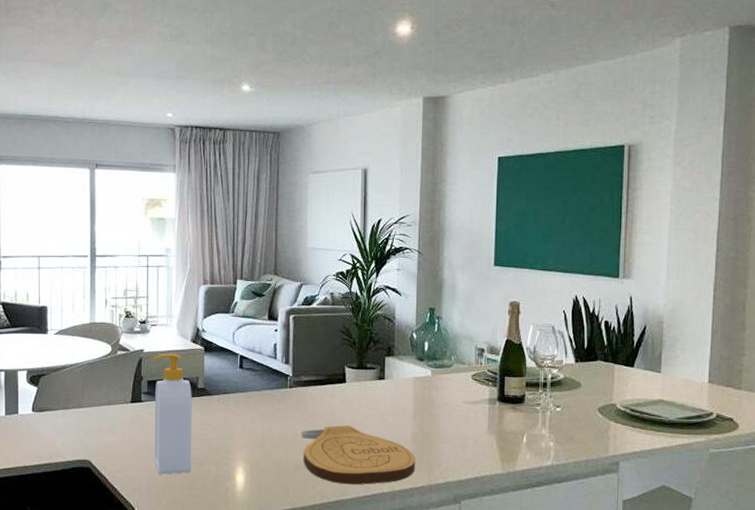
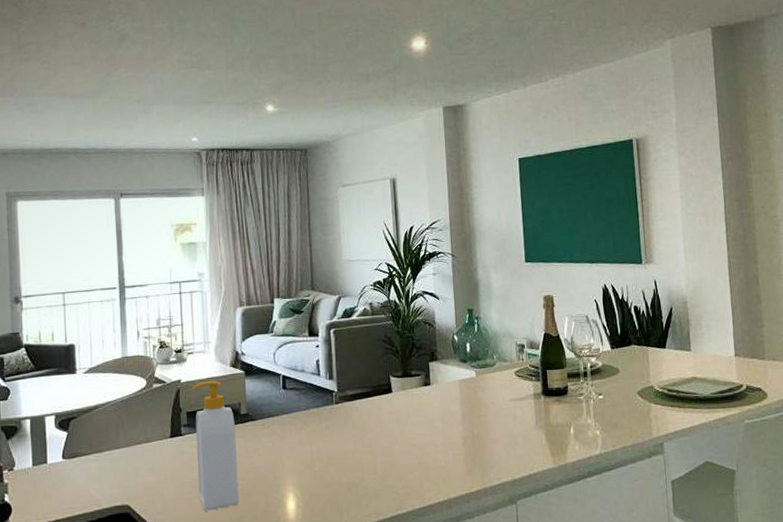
cutting board: present [301,425,416,485] -> none [351,436,469,498]

